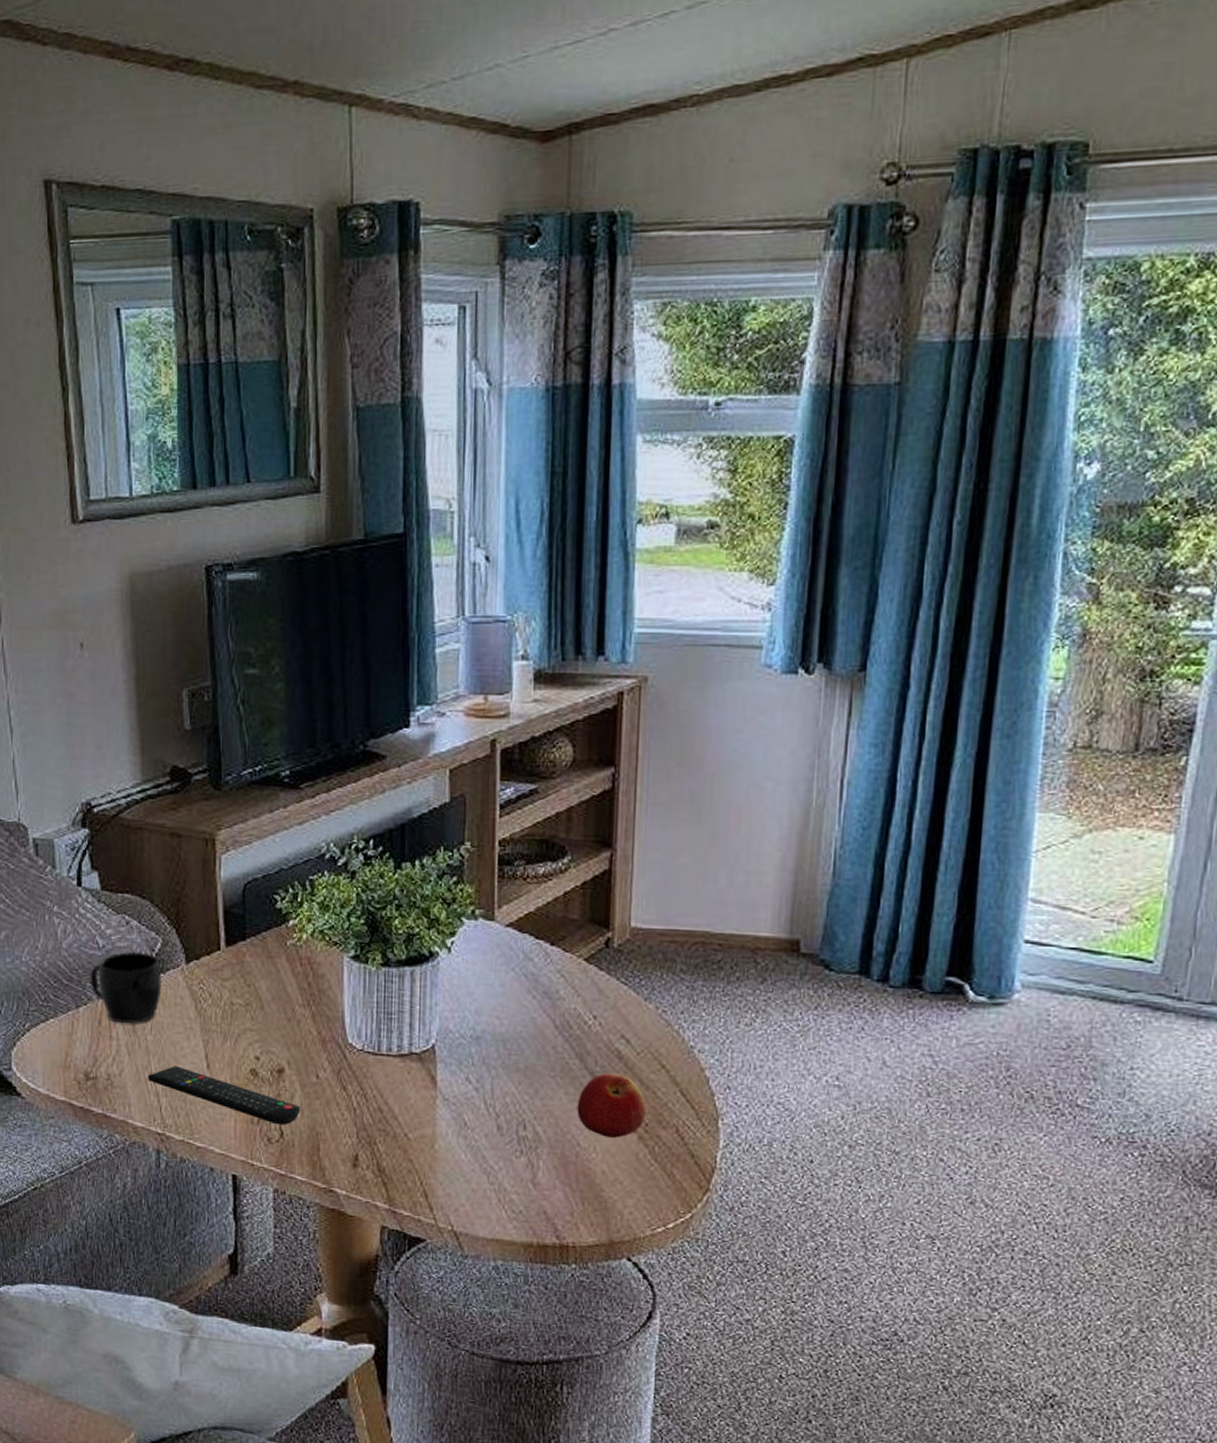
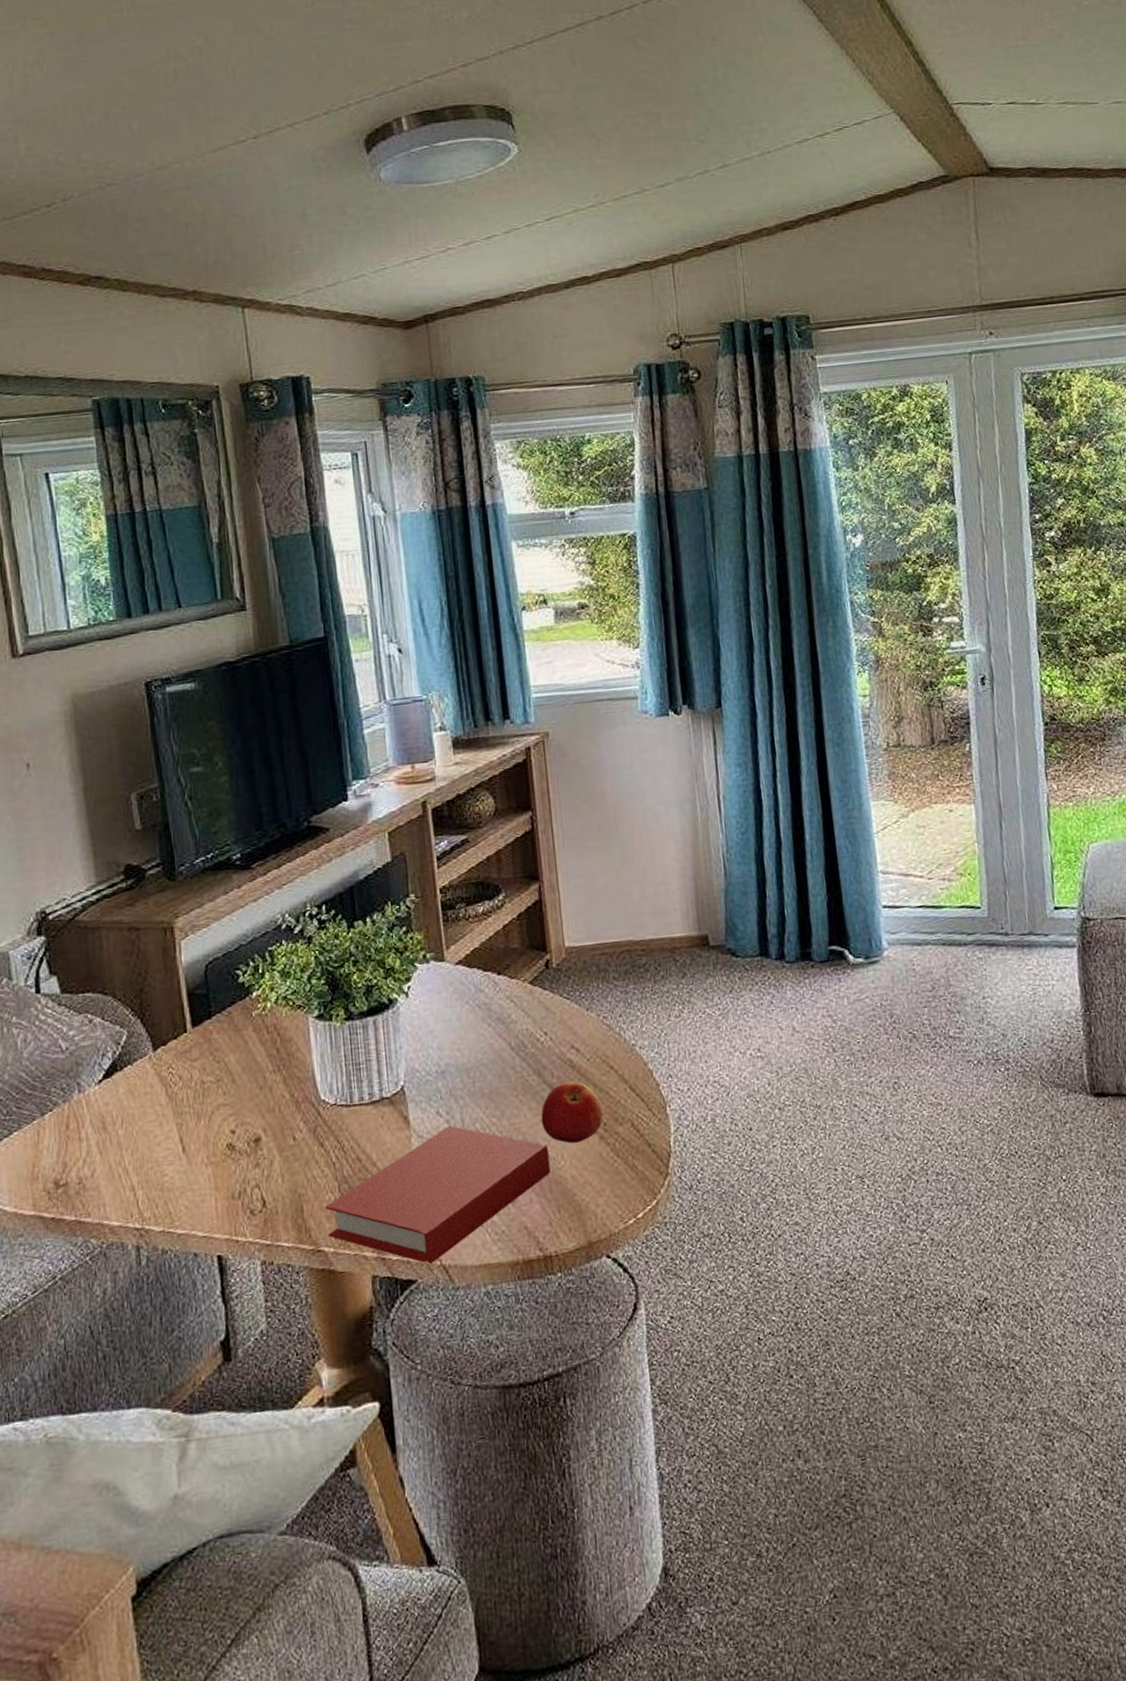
mug: present [90,952,162,1024] -> none [54,1047,130,1124]
remote control: present [148,1066,301,1125] -> none [122,1155,281,1195]
book: none [341,1094,580,1227] -> present [325,1126,551,1264]

